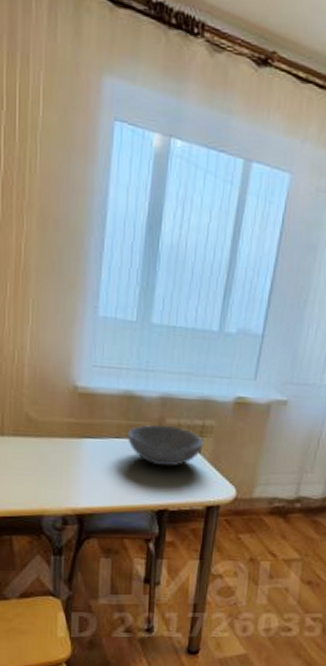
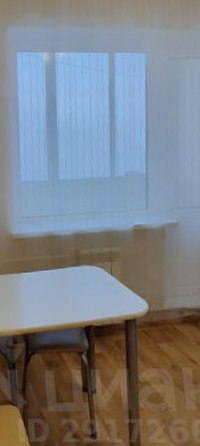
bowl: present [128,425,204,467] -> none [53,256,114,289]

